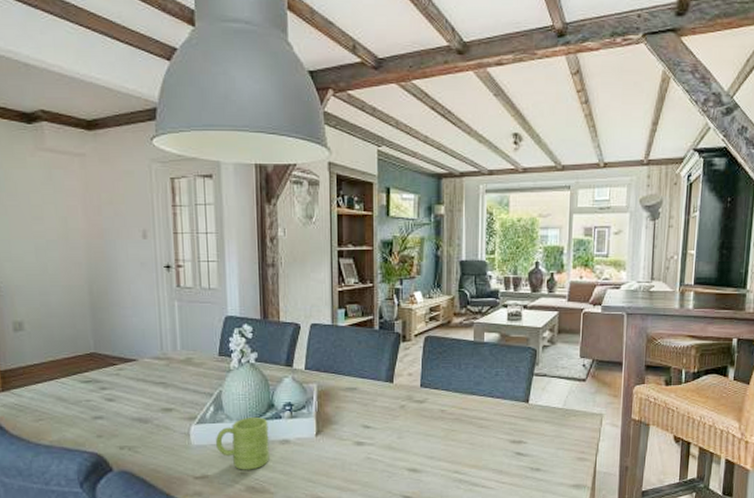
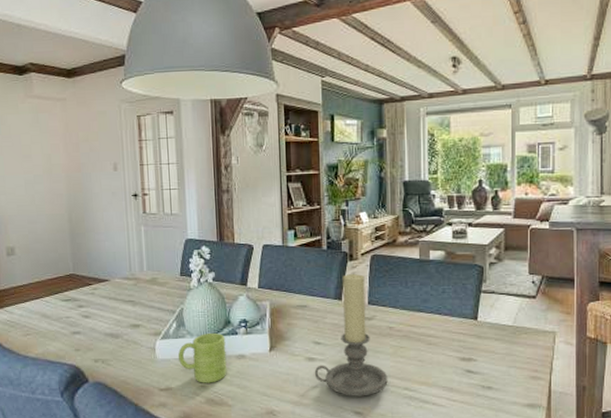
candle holder: none [362,355,438,481] -> present [314,273,388,396]

